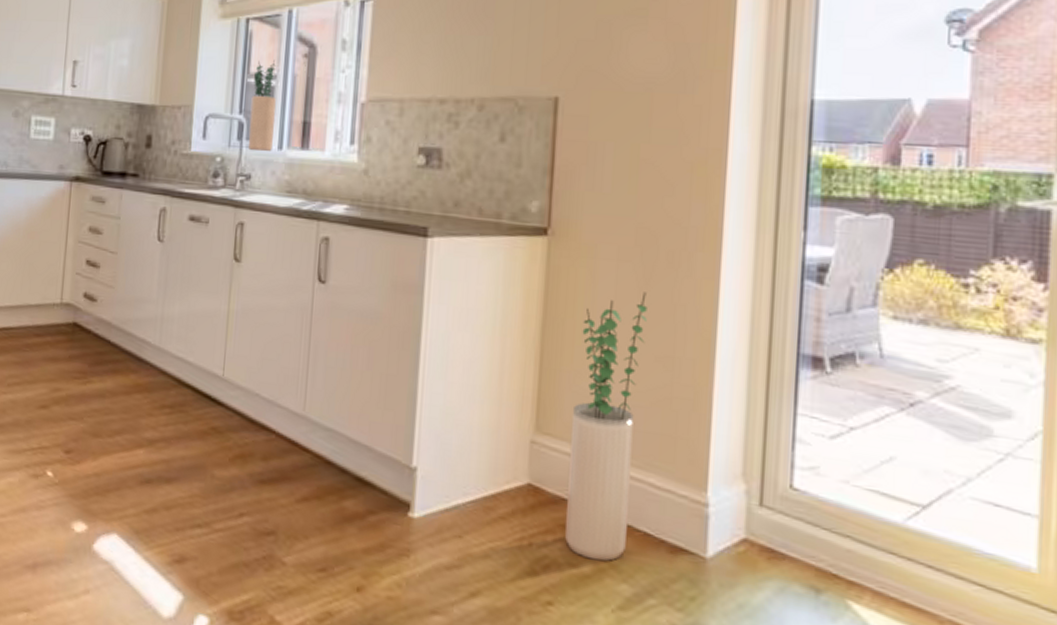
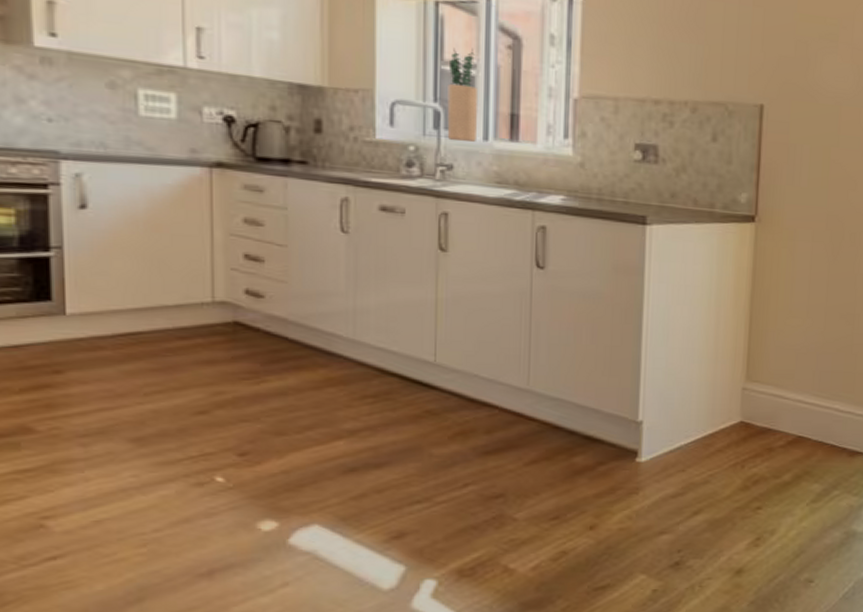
vase: present [565,292,647,562] -> none [770,265,835,471]

